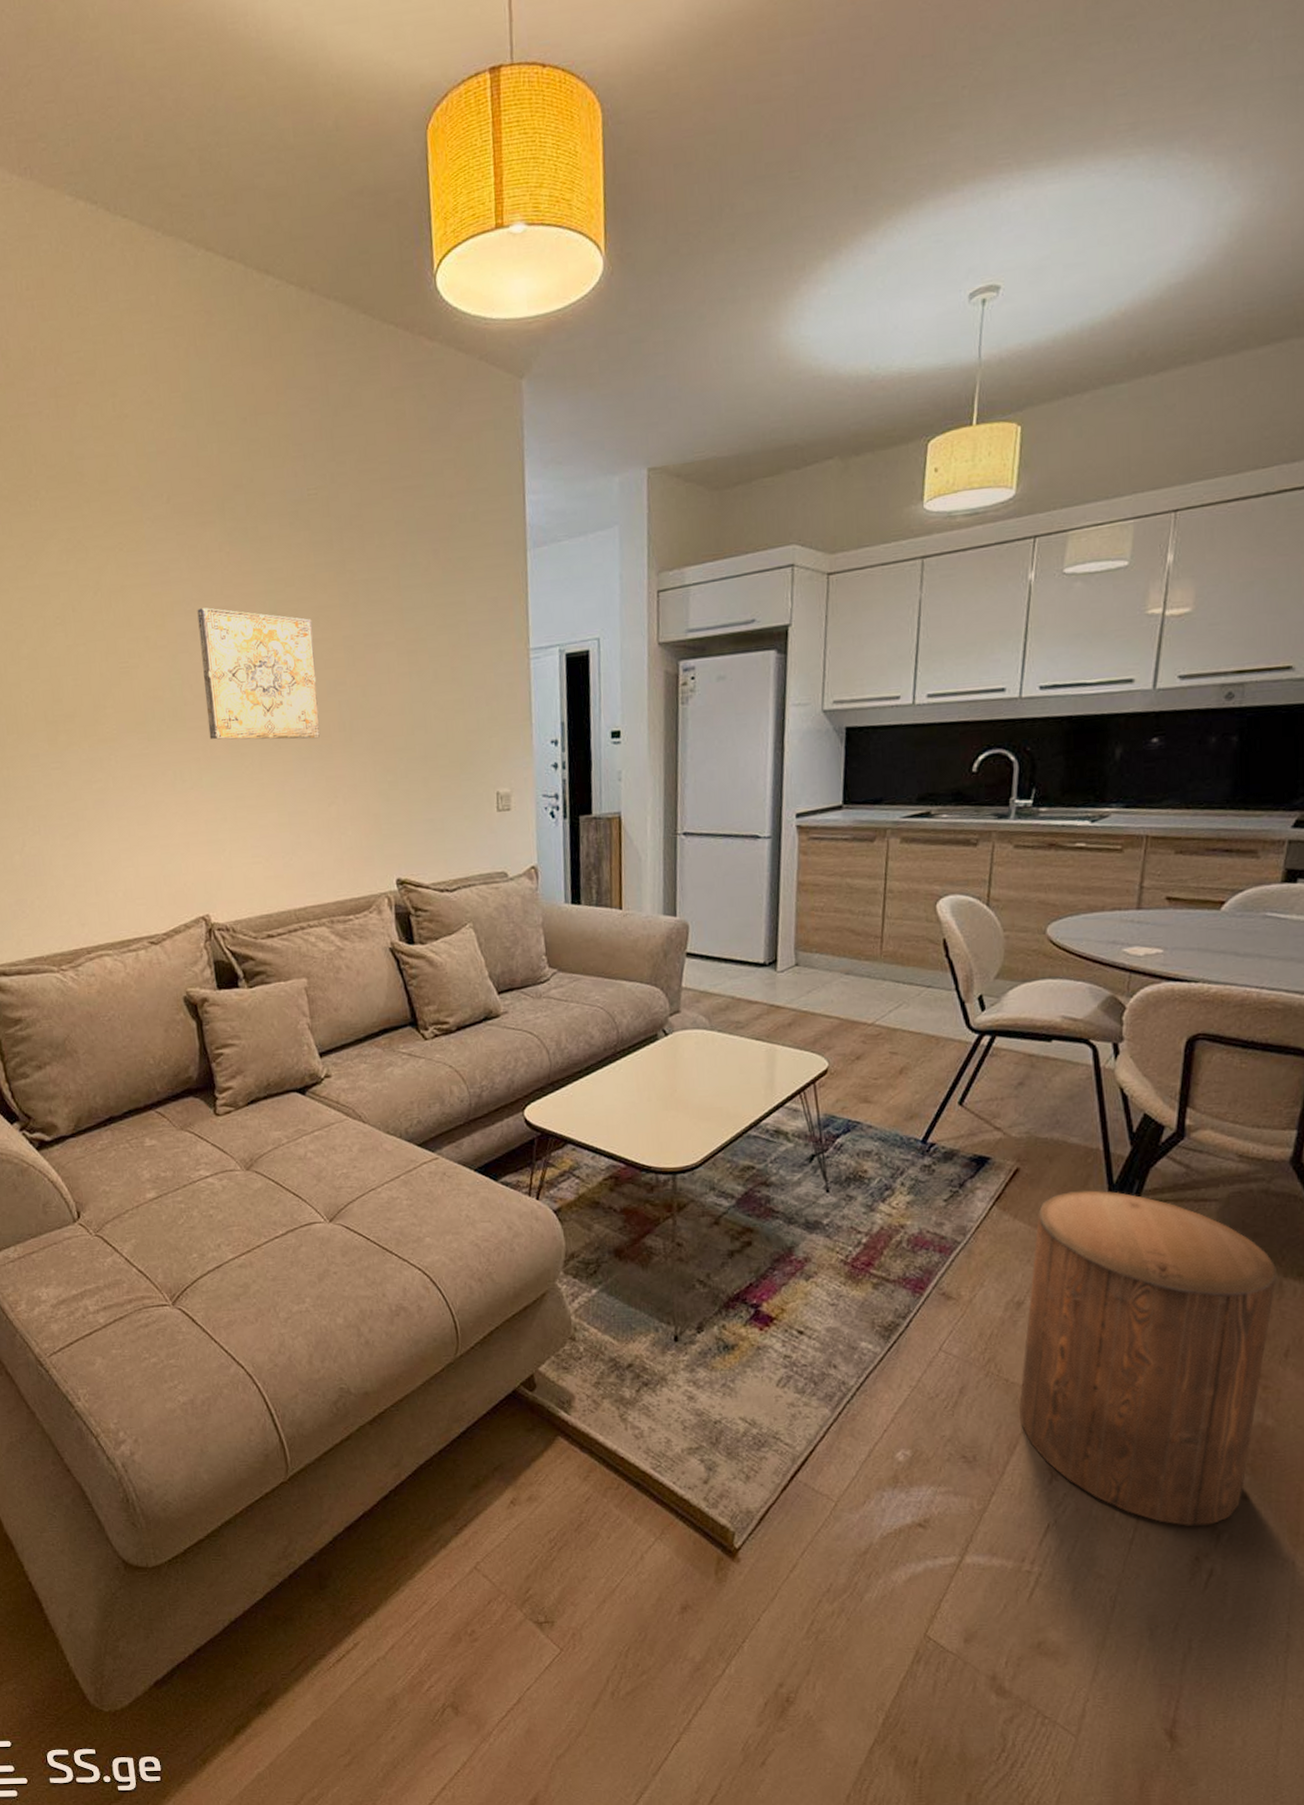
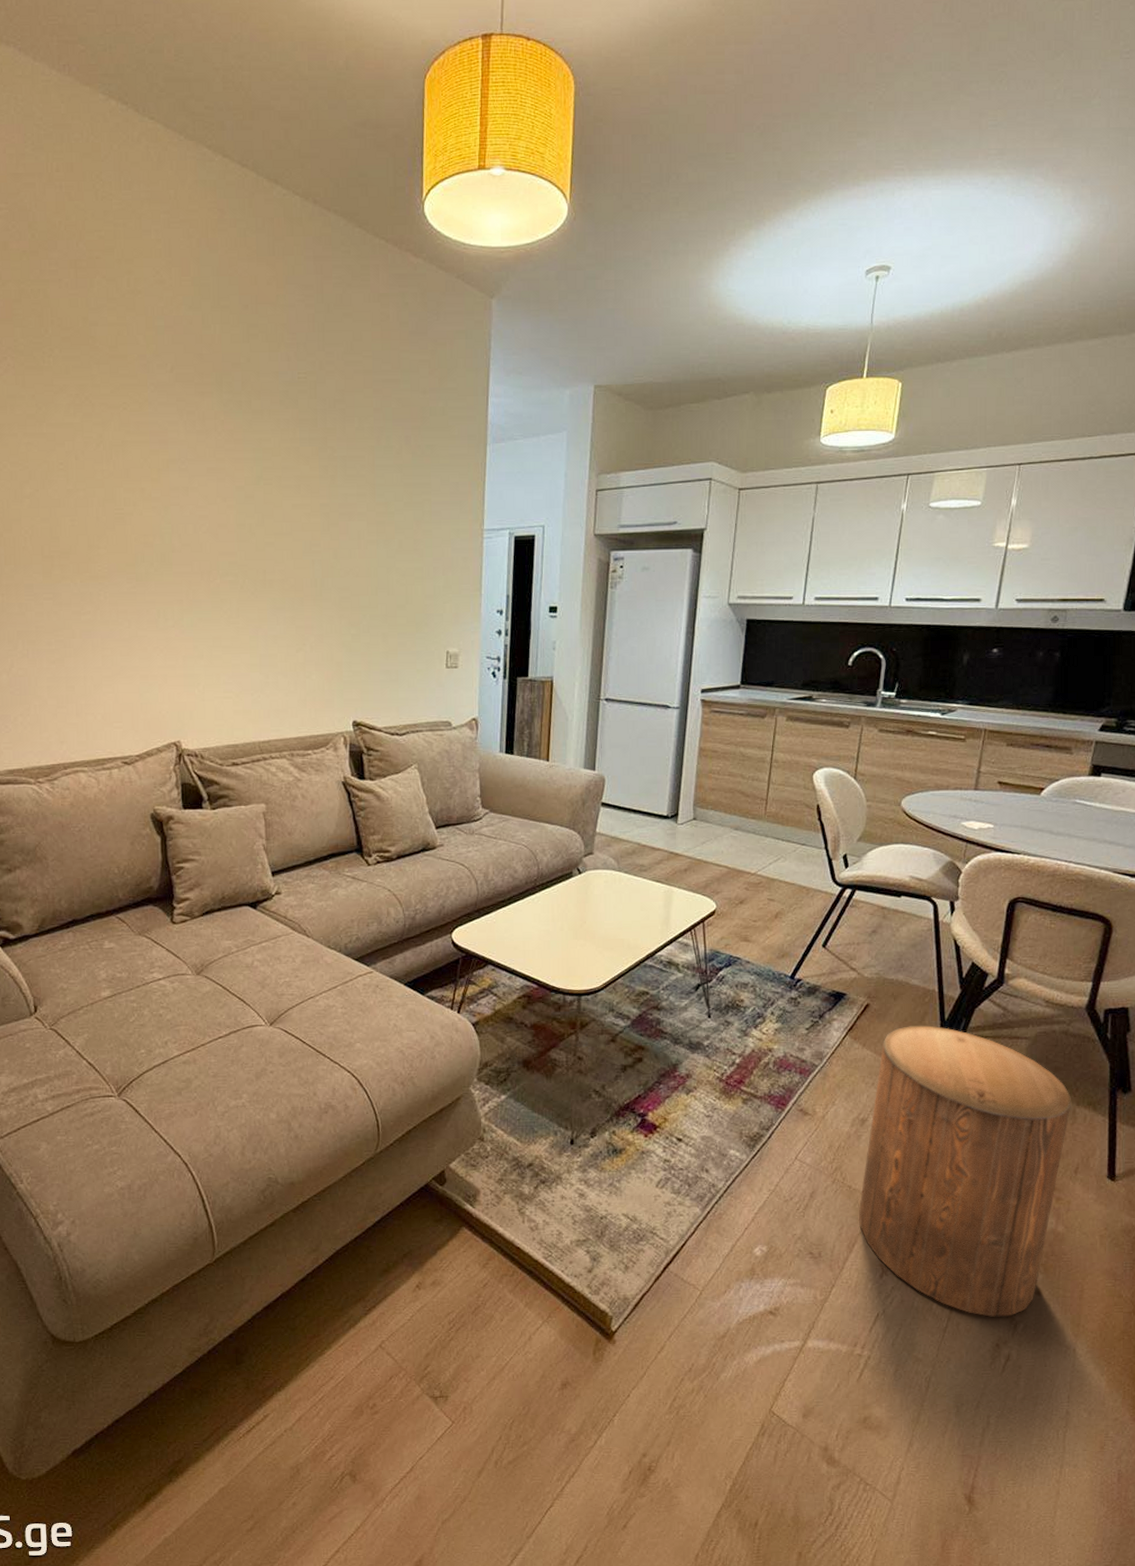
wall art: present [197,608,321,740] -> none [190,468,294,592]

